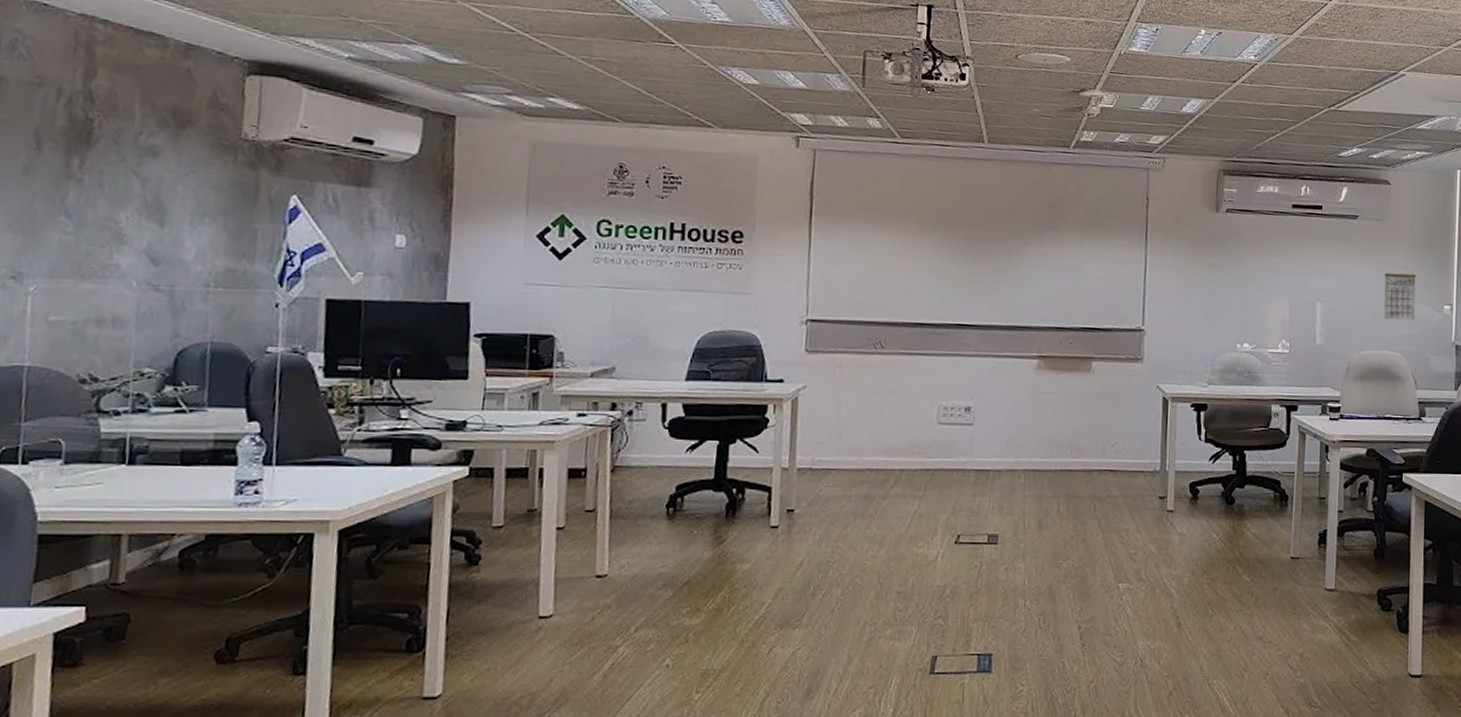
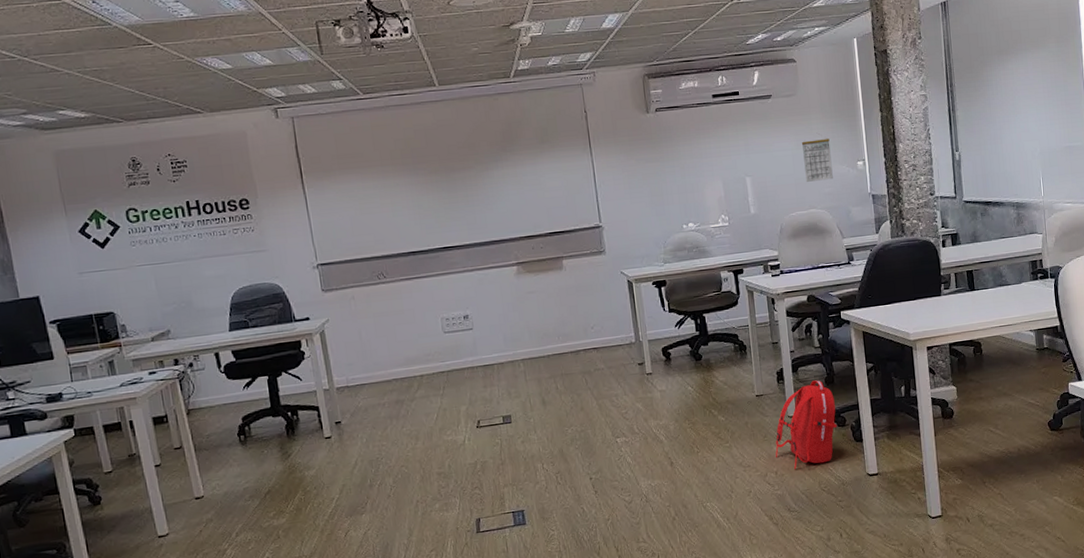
backpack: none [1304,550,1382,655] -> present [775,380,837,470]

